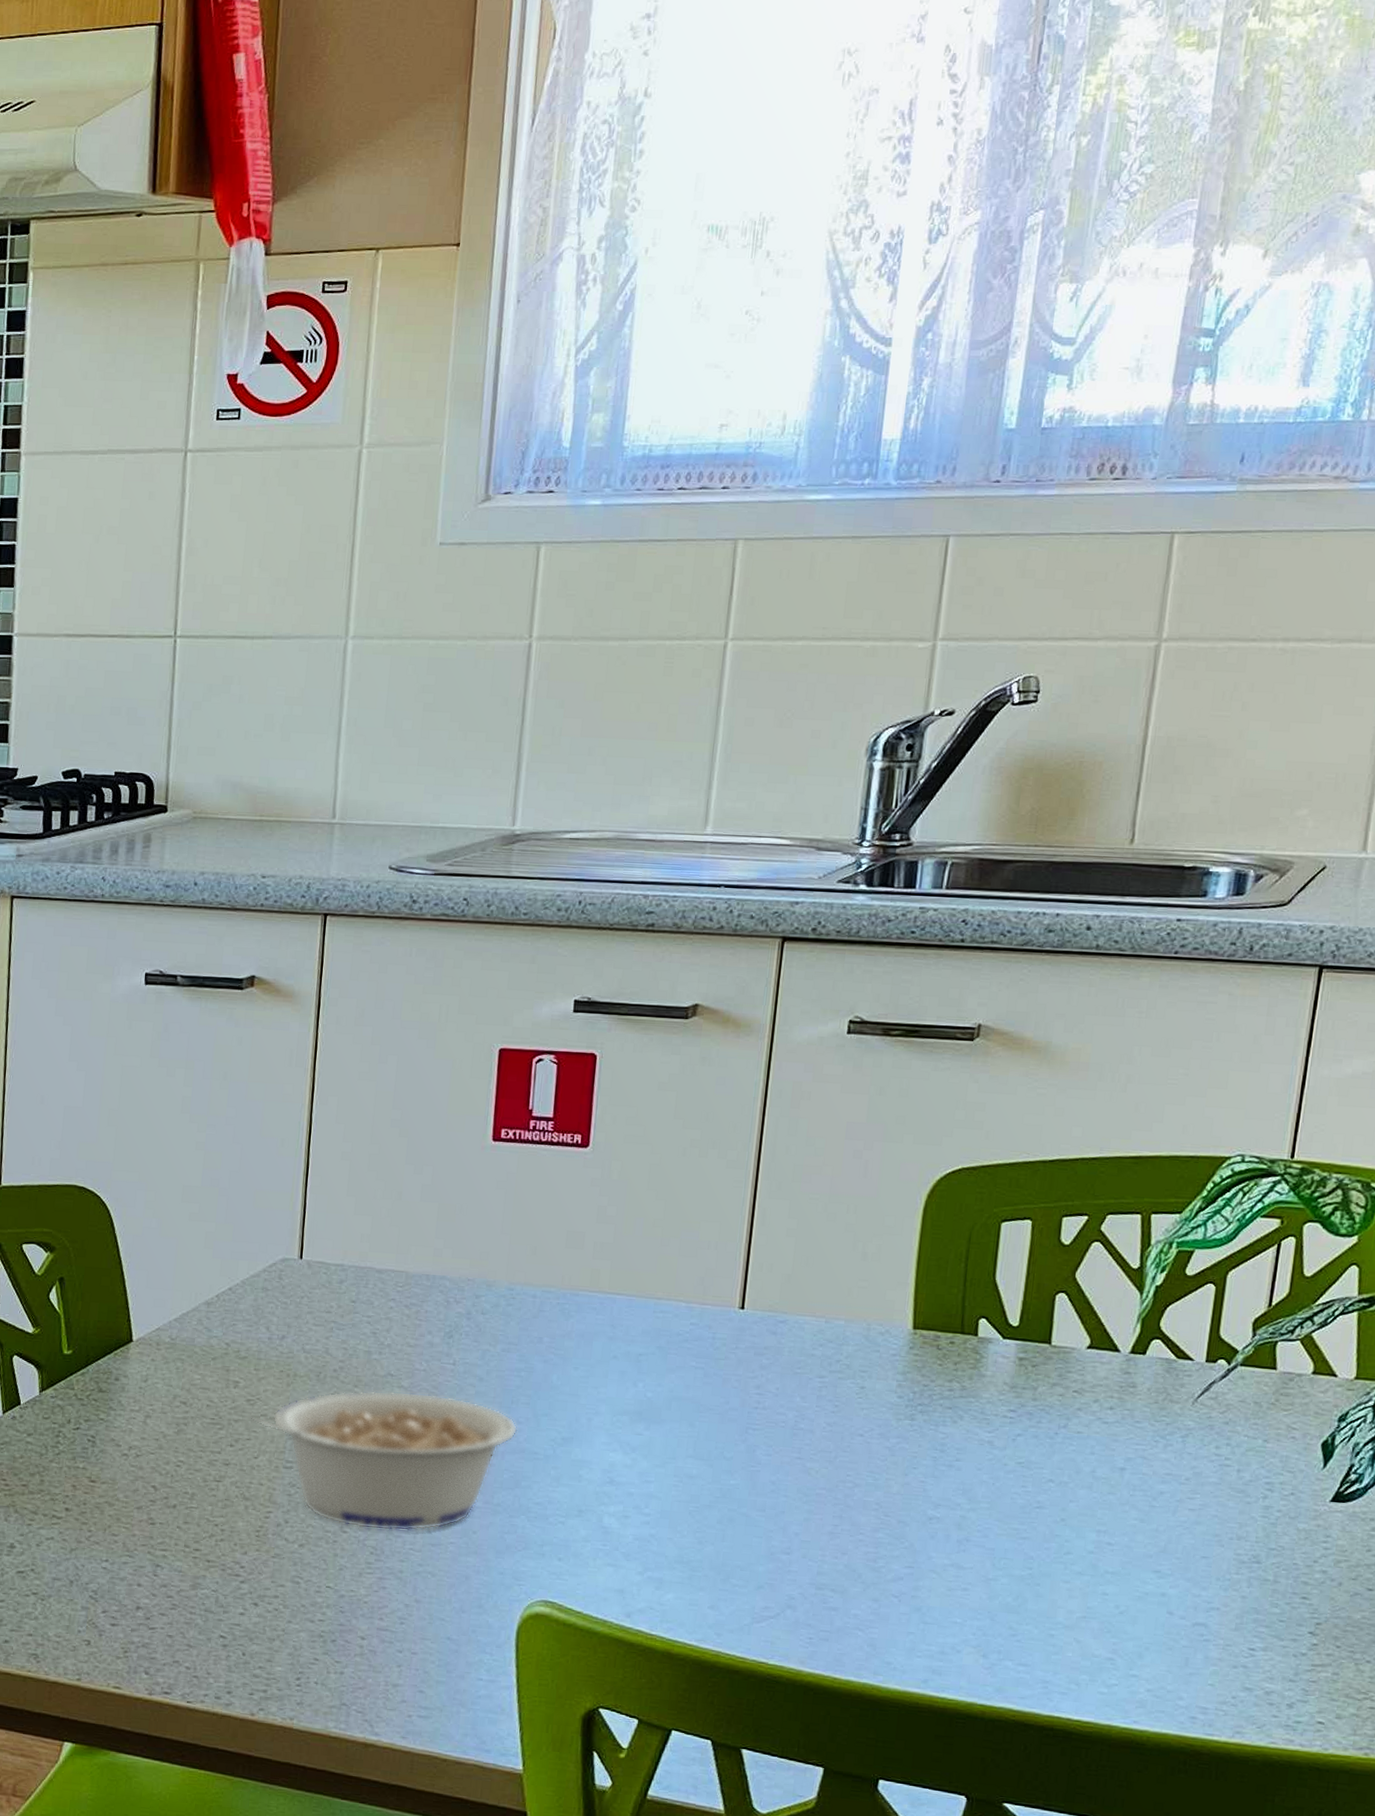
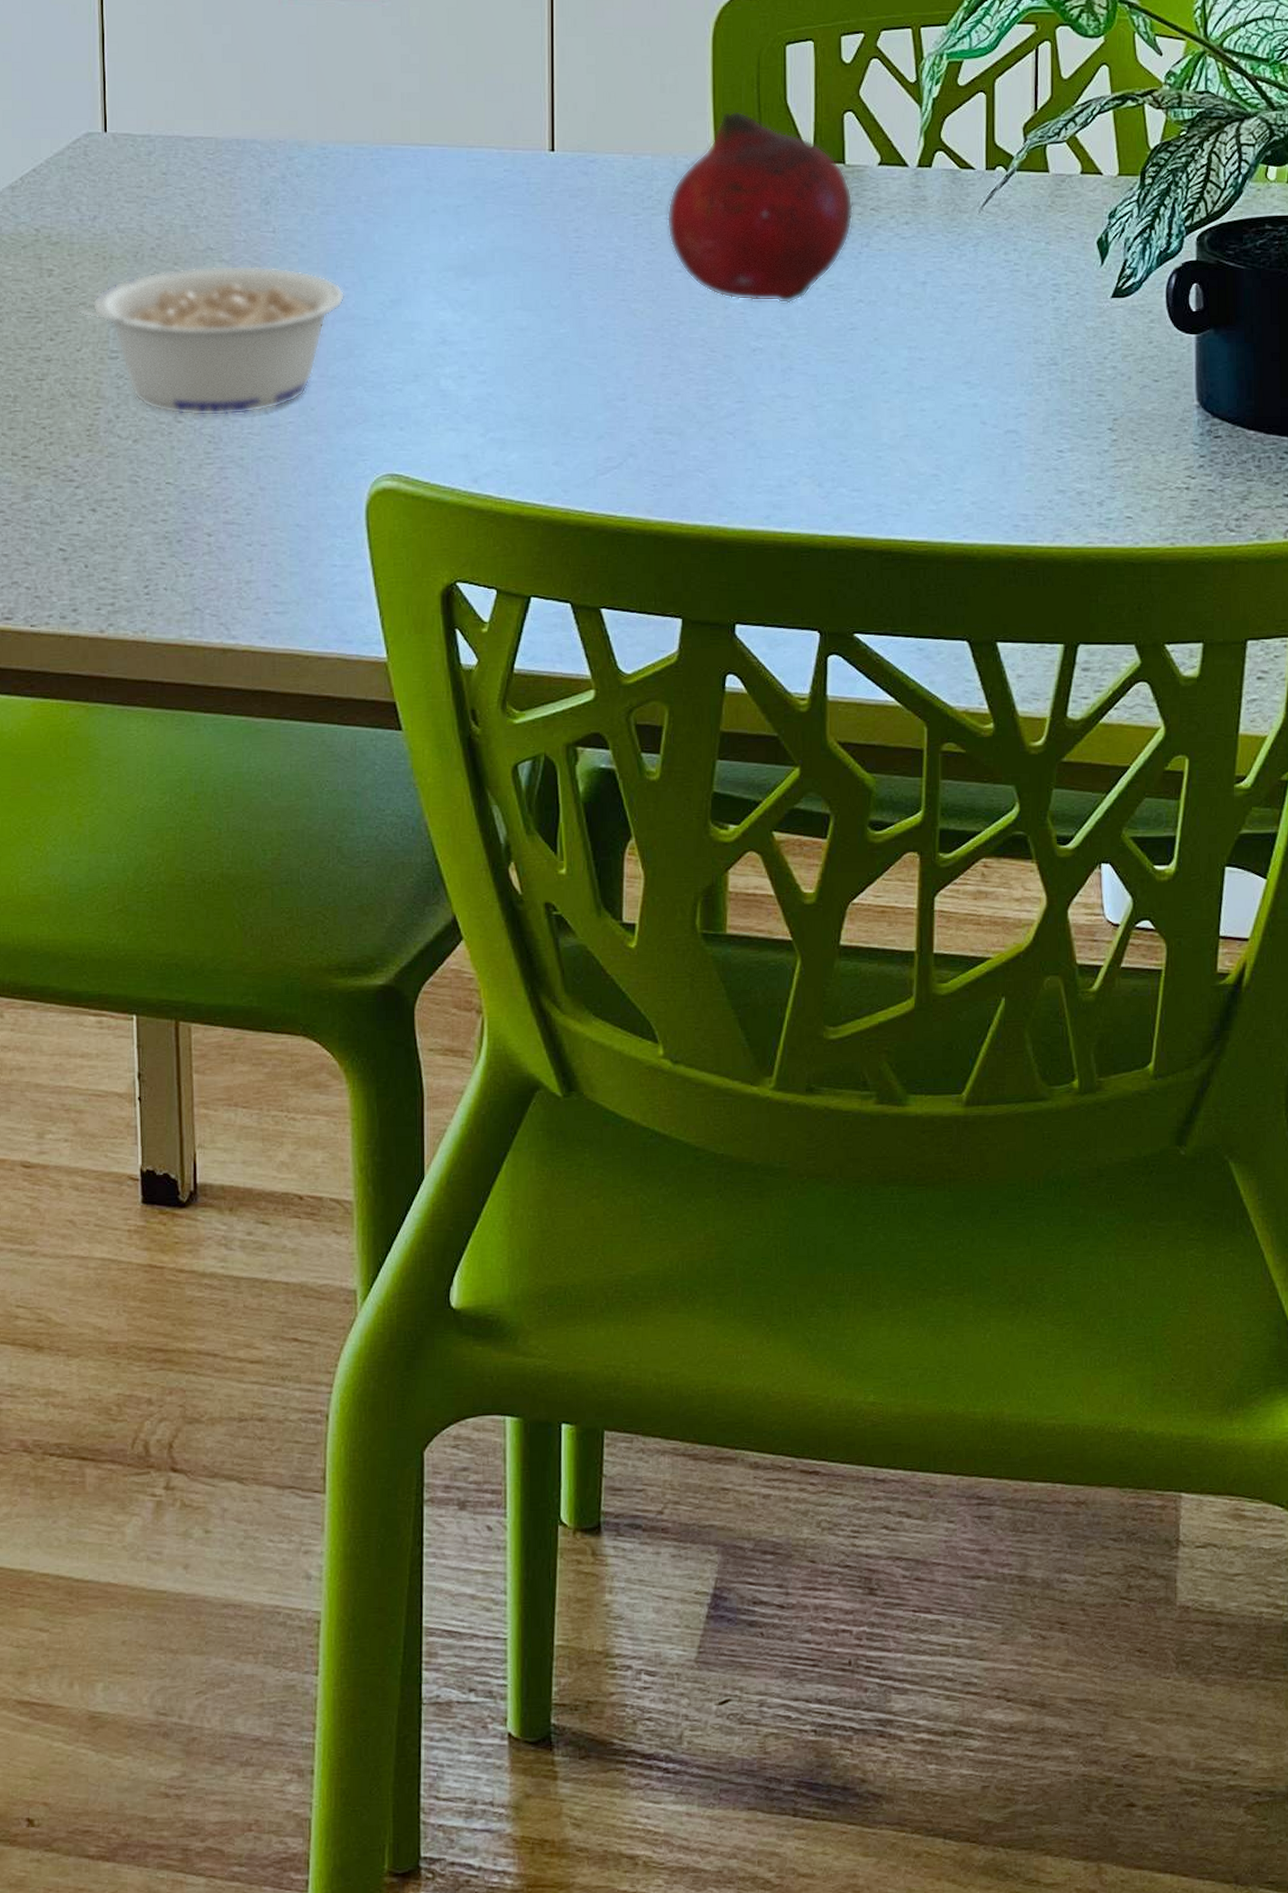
fruit: none [853,1283,1055,1477] -> present [666,111,854,304]

